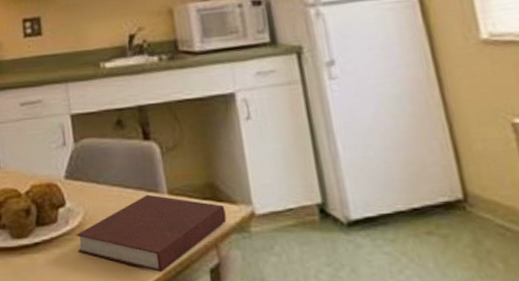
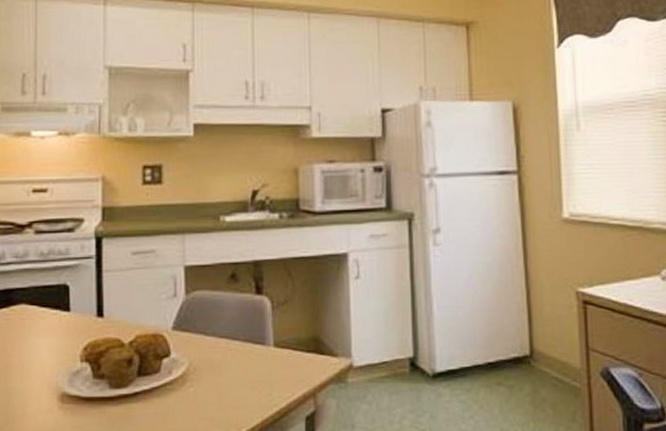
notebook: present [76,194,227,272] -> none [178,346,326,420]

